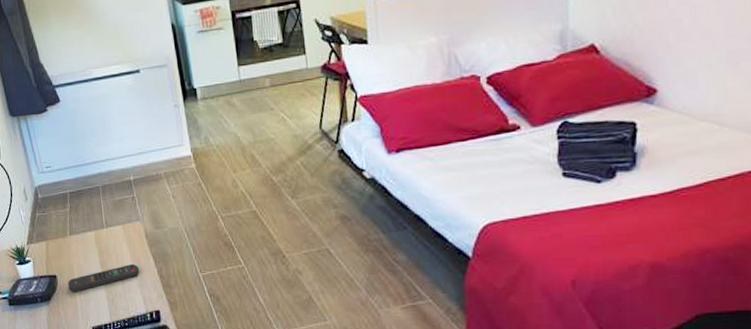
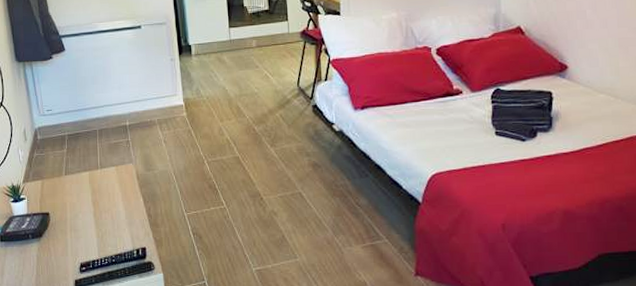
remote control: present [68,264,140,292] -> none [60,204,129,229]

